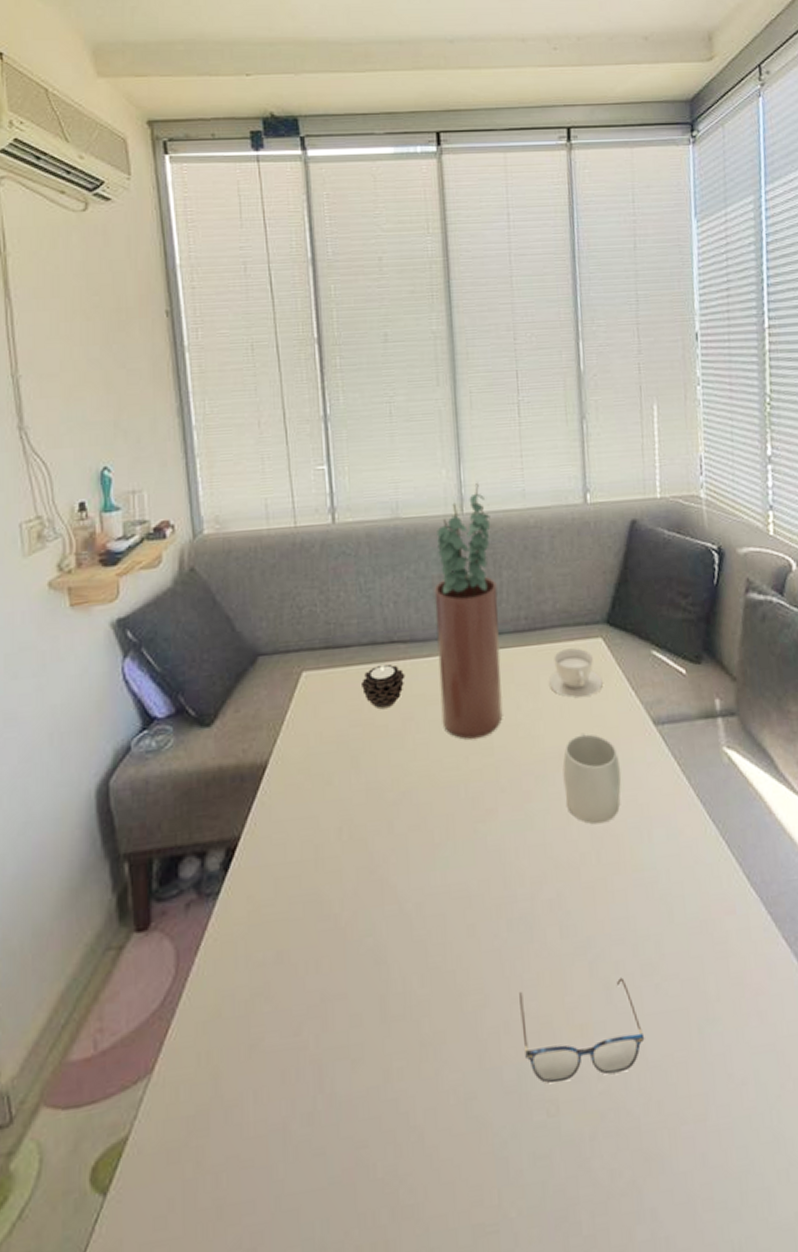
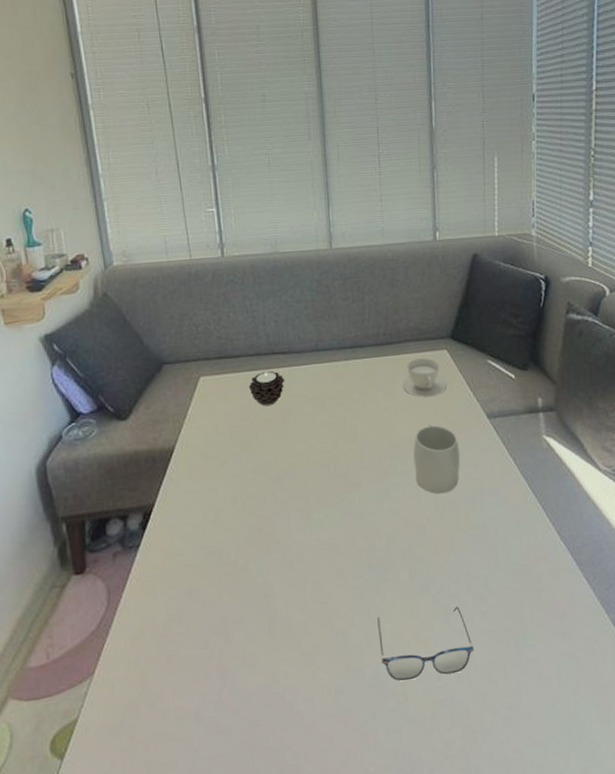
vase: present [434,482,503,739] -> none [308,222,365,430]

